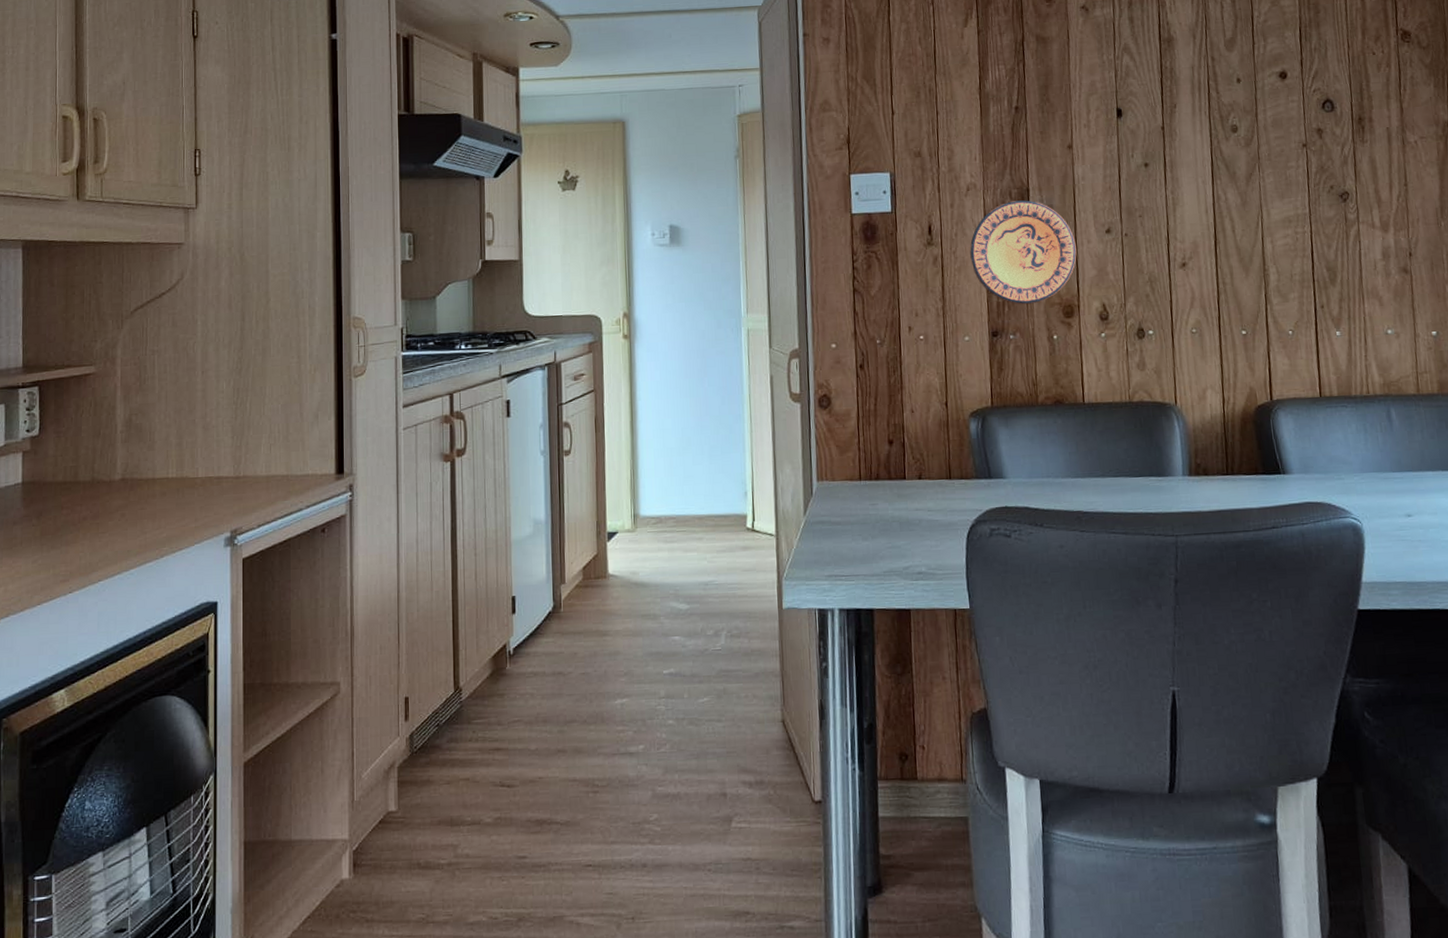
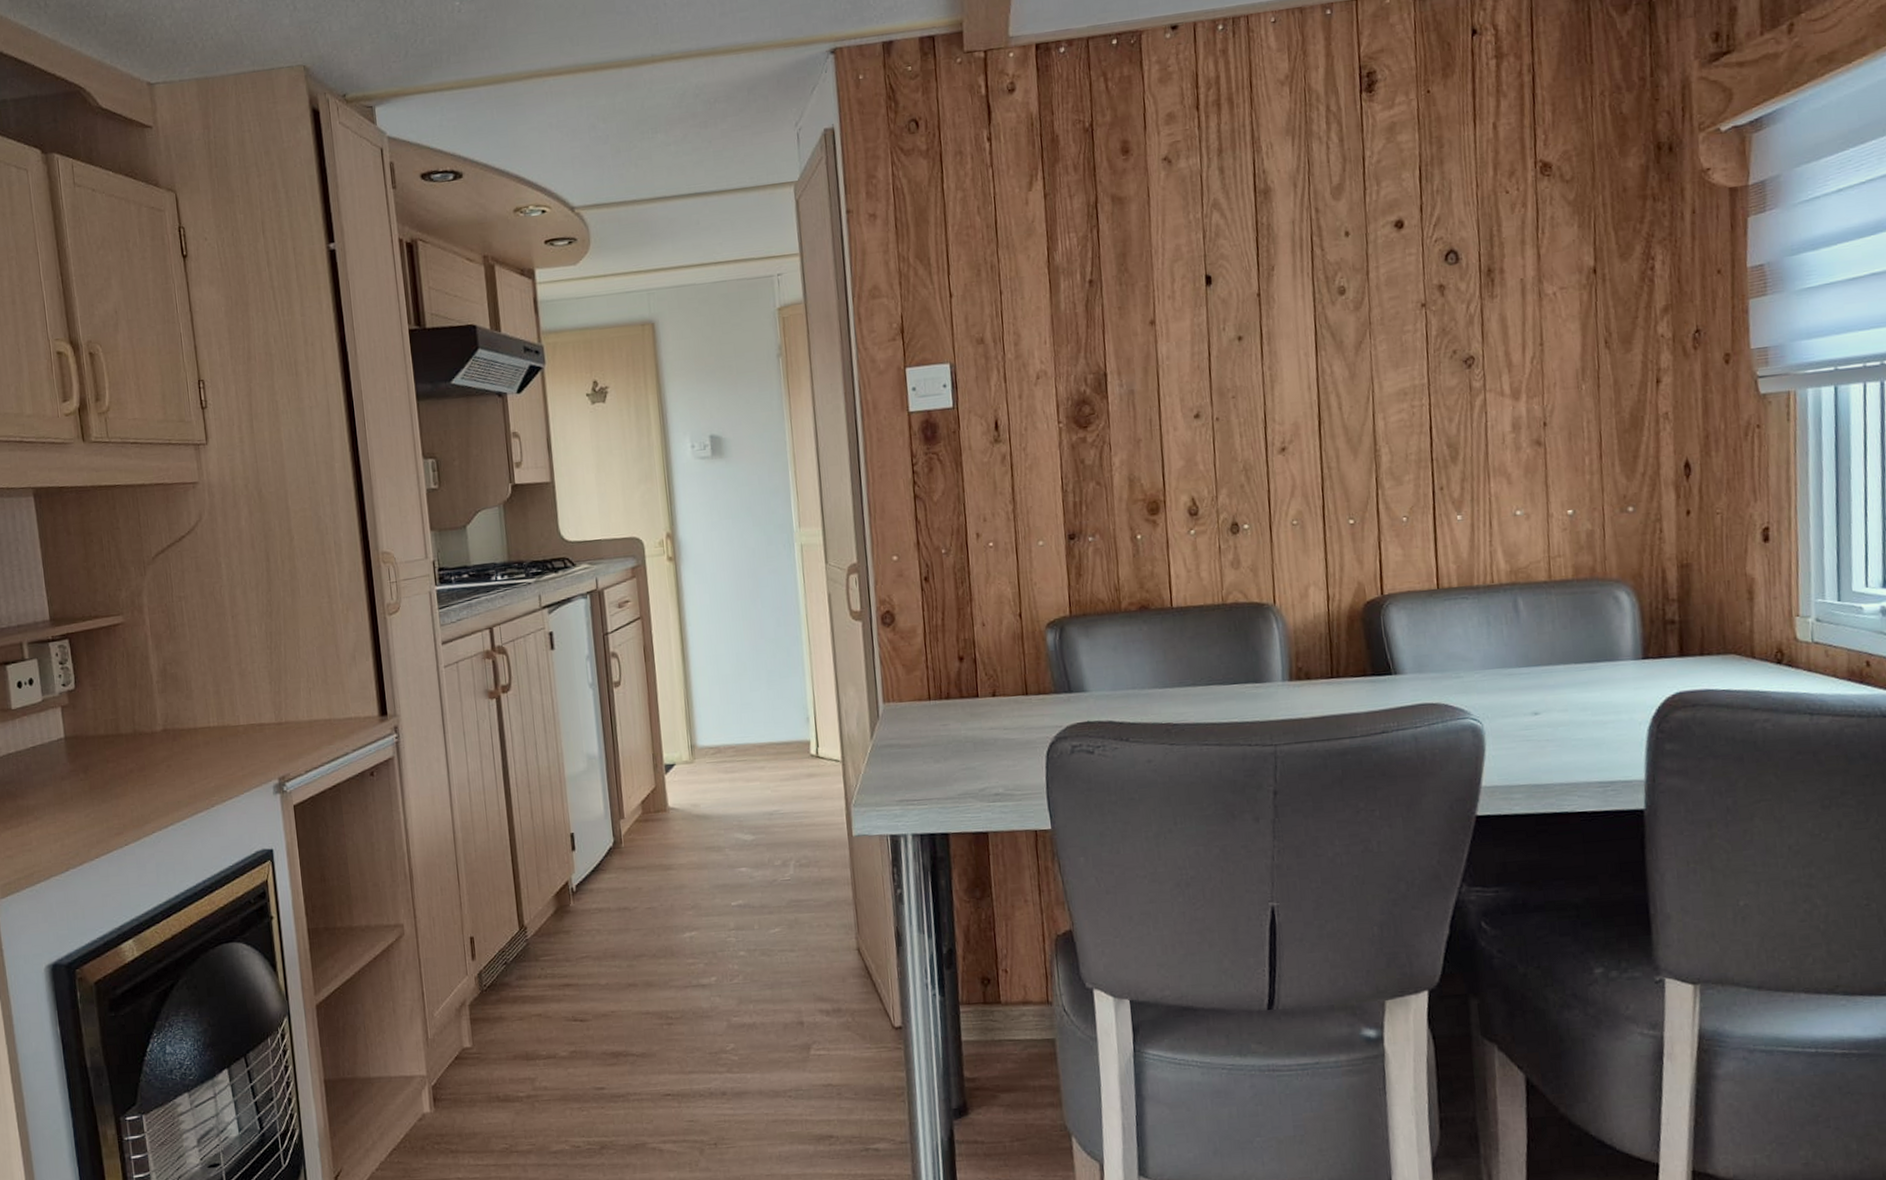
decorative plate: present [970,200,1077,305] -> none [1042,386,1162,504]

